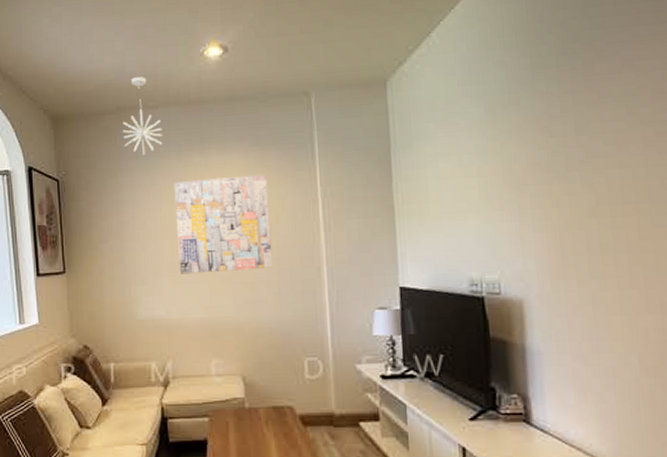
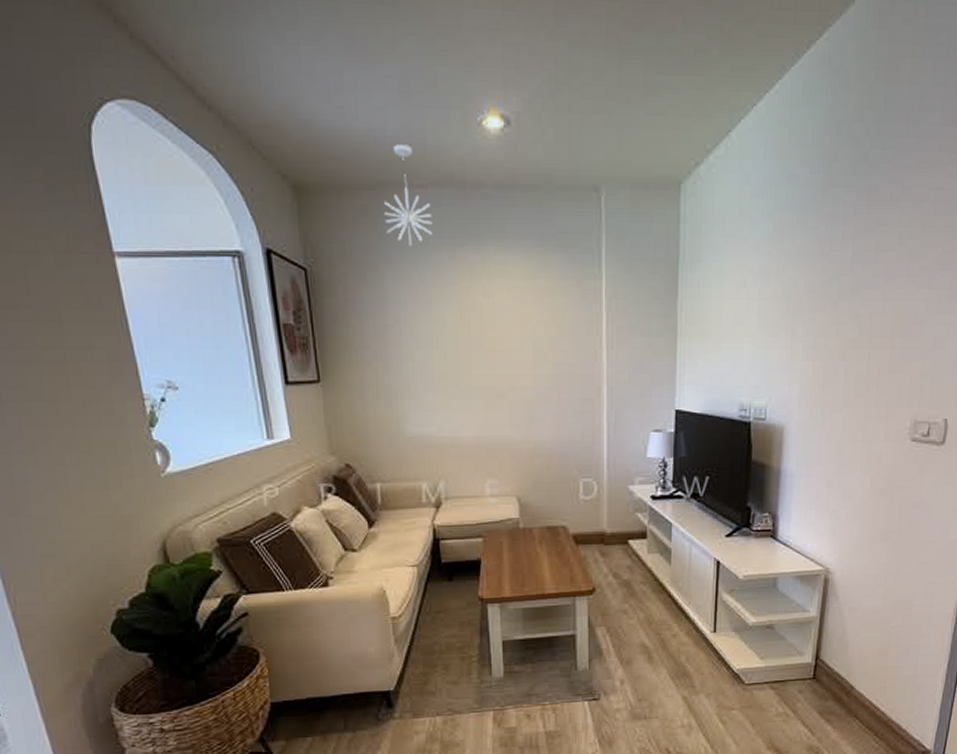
wall art: present [173,174,273,274] -> none [446,280,553,389]

